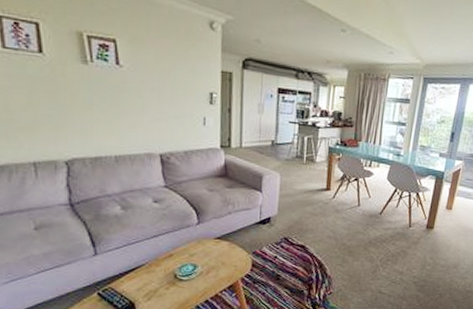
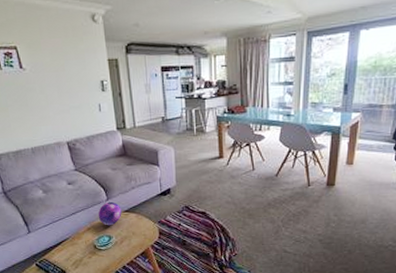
decorative orb: none [184,226,213,253] -> present [98,201,122,226]

